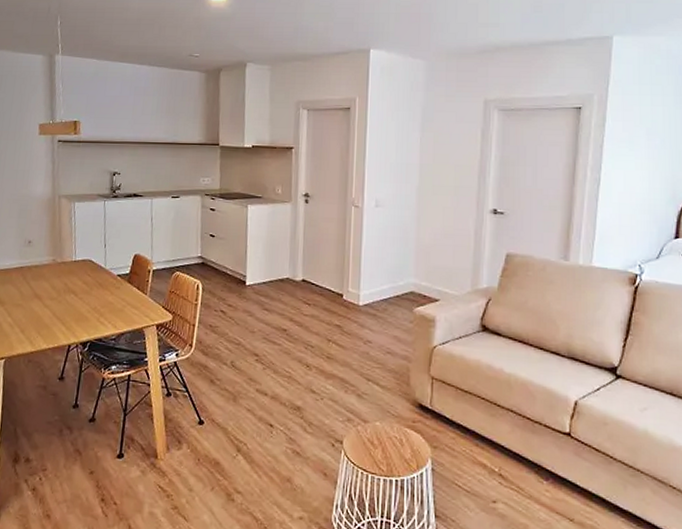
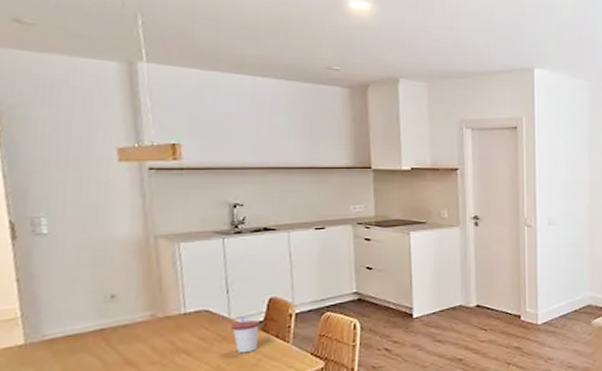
cup: none [105,268,126,300] -> present [230,316,260,354]

